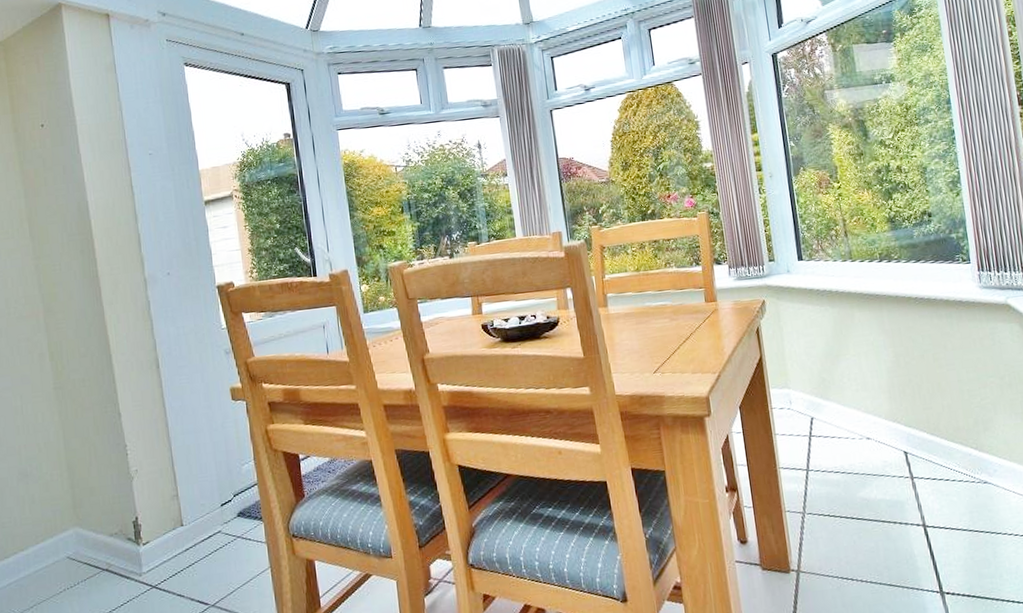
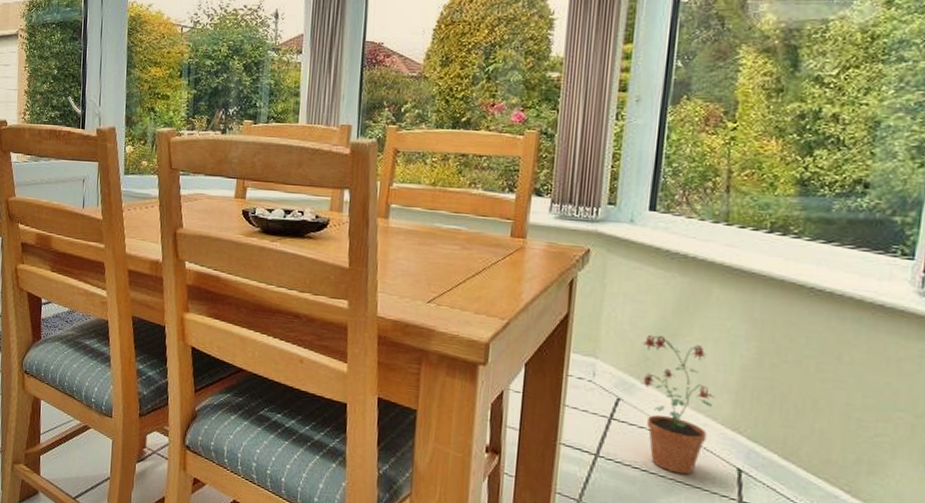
potted plant: none [818,358,879,469] -> present [641,335,715,475]

